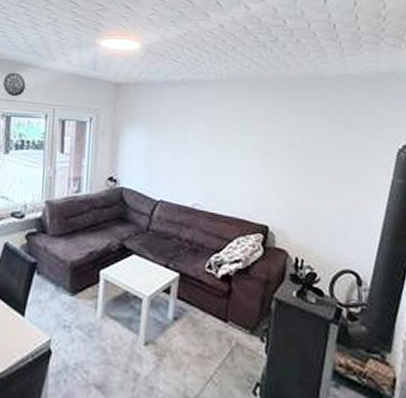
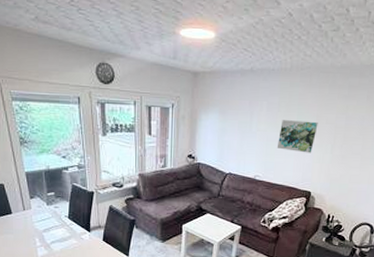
wall art: none [218,136,267,176] -> present [276,120,318,153]

